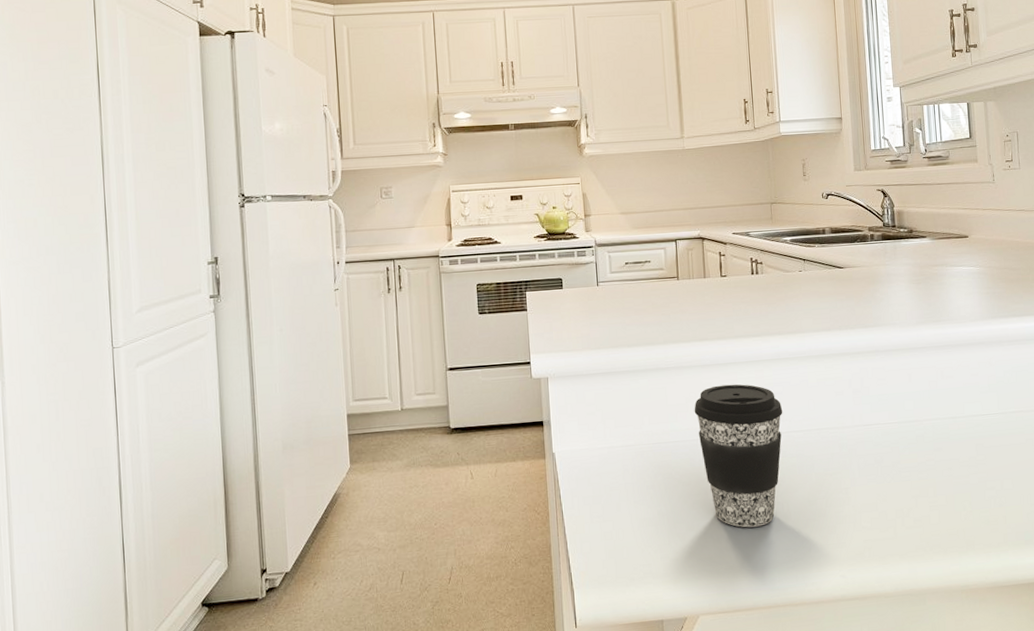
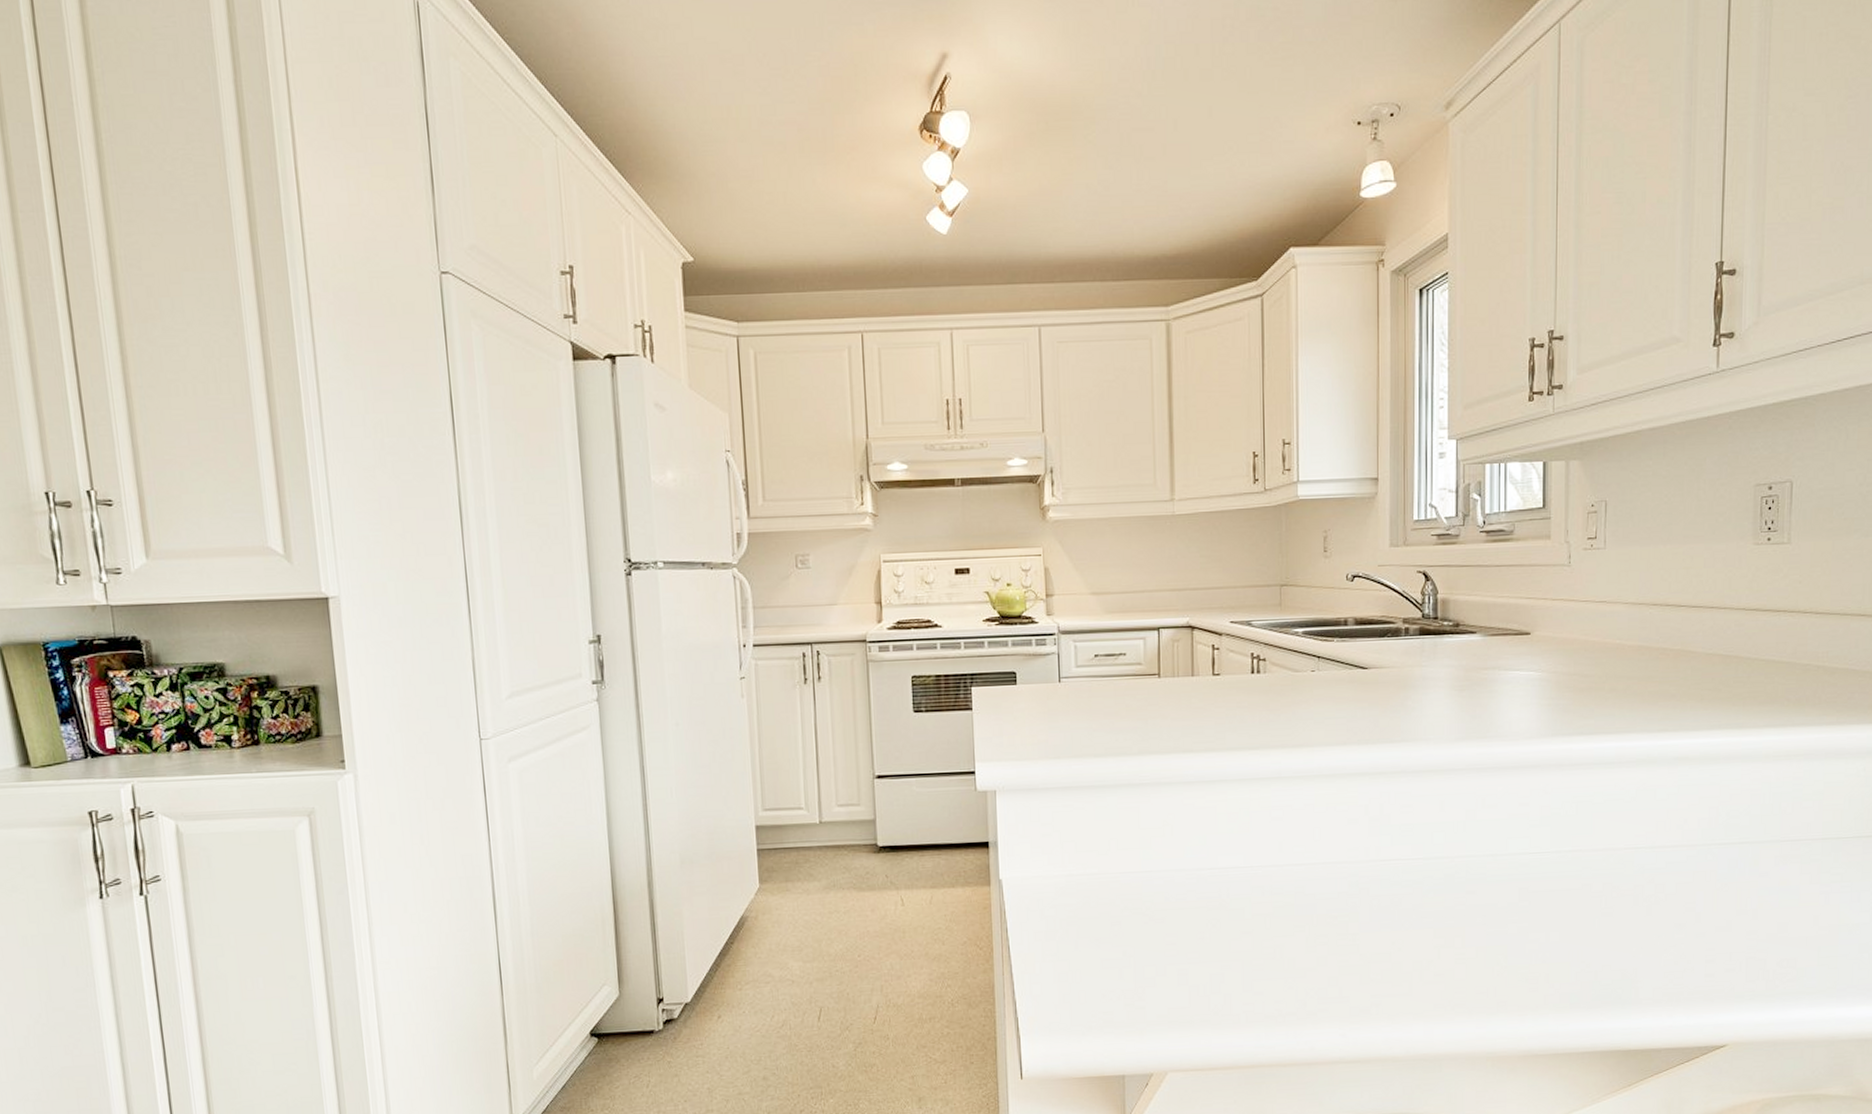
coffee cup: present [694,384,783,528] -> none [1172,805,1281,975]

